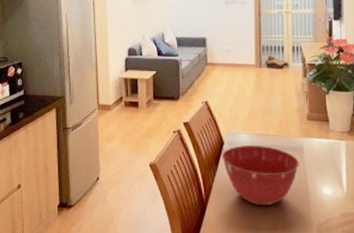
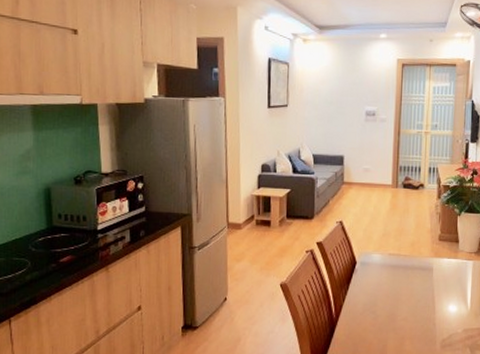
mixing bowl: present [222,145,299,205] -> none [354,265,428,323]

